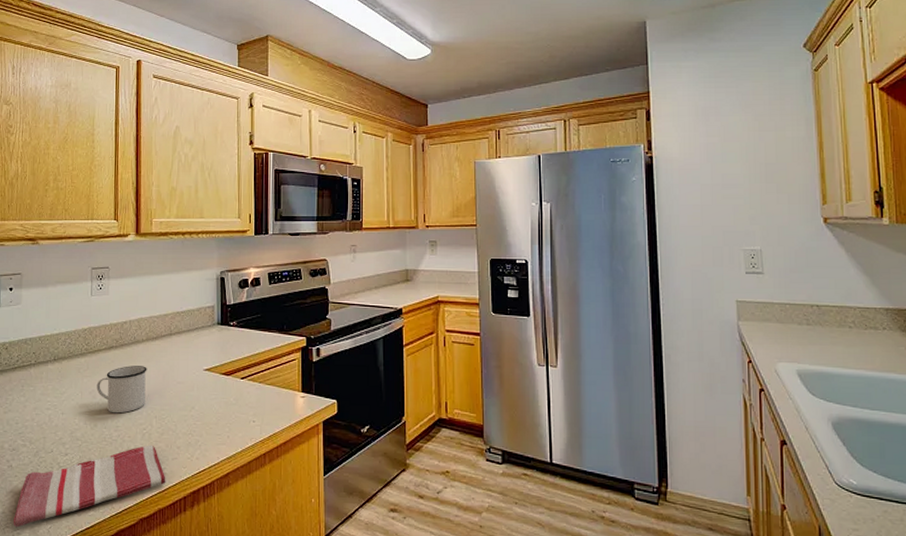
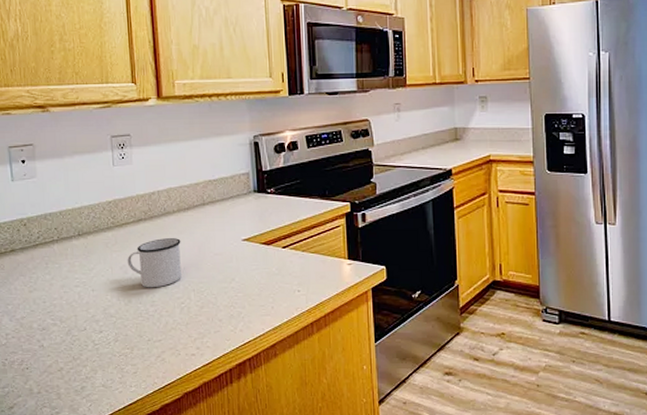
dish towel: present [13,444,166,528] -> none [50,318,210,407]

